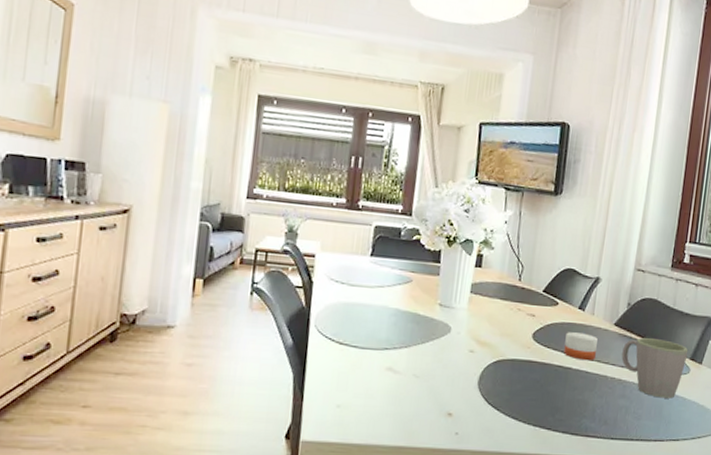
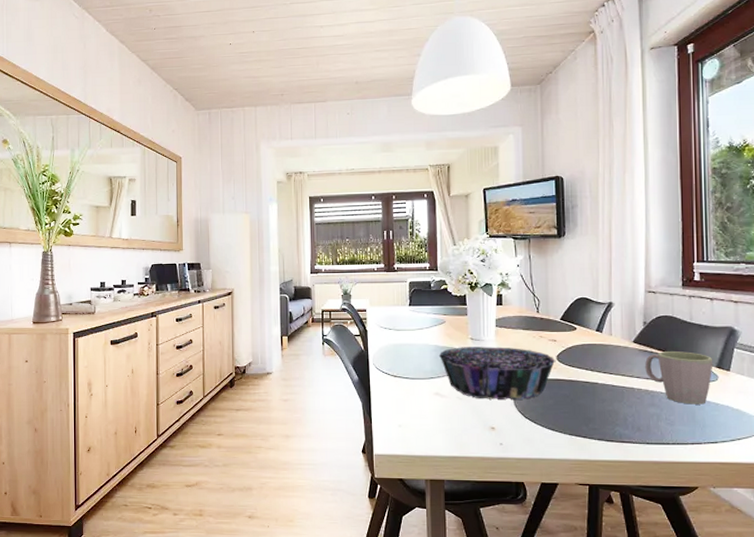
decorative bowl: none [398,313,531,382] -> present [438,347,556,399]
candle: present [564,332,598,361] -> none [588,352,619,376]

